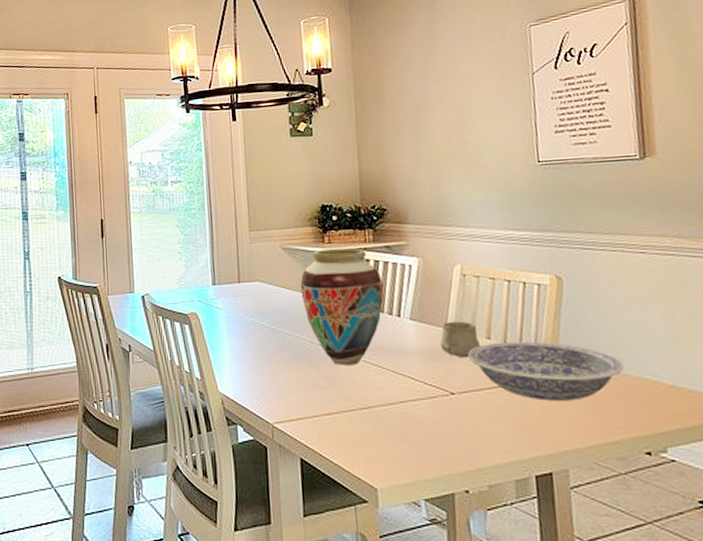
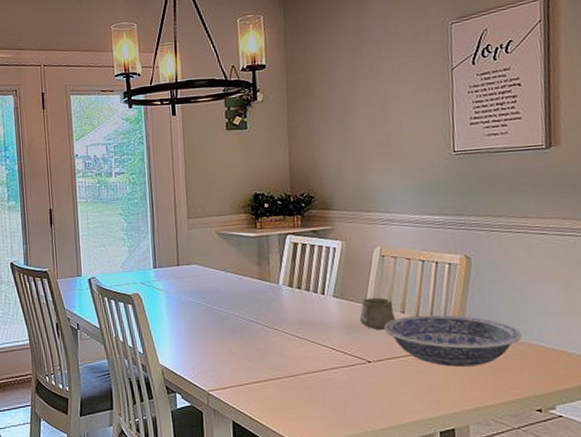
vase: present [300,248,384,365] -> none [234,233,310,339]

